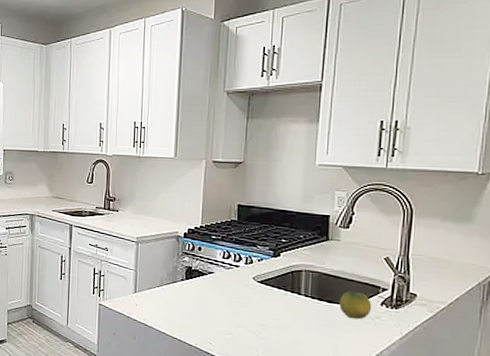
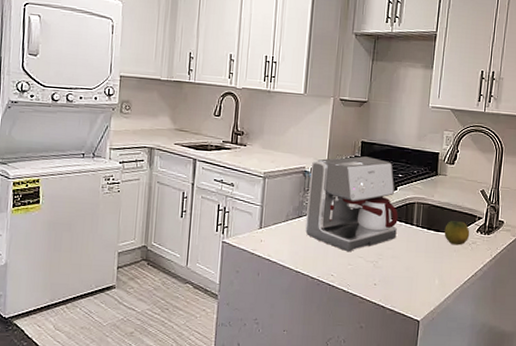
coffee maker: none [181,220,283,321] -> present [305,156,398,252]

